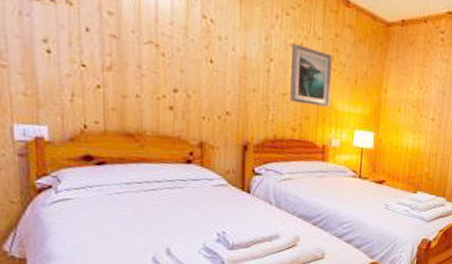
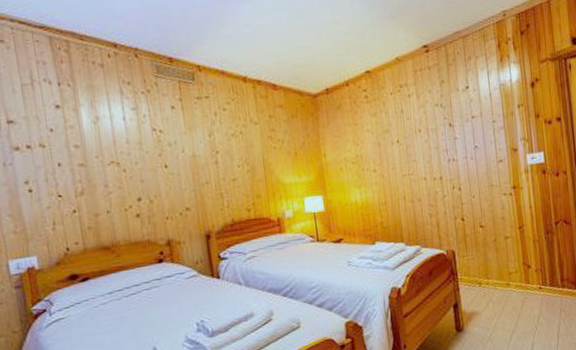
wall art: present [290,43,333,108] -> none [232,133,277,186]

